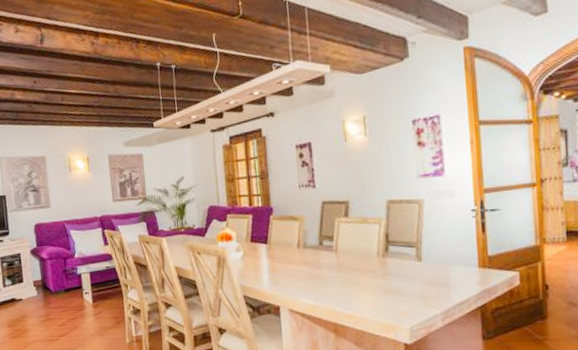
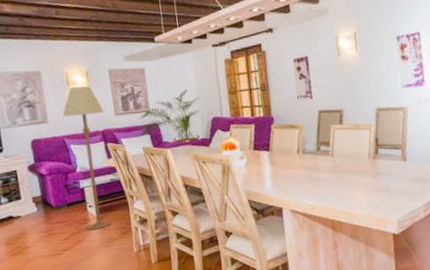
floor lamp: none [64,171,106,318] -> present [62,86,111,231]

